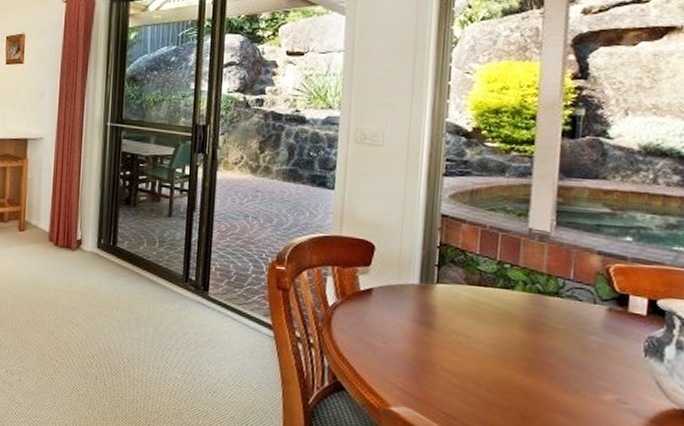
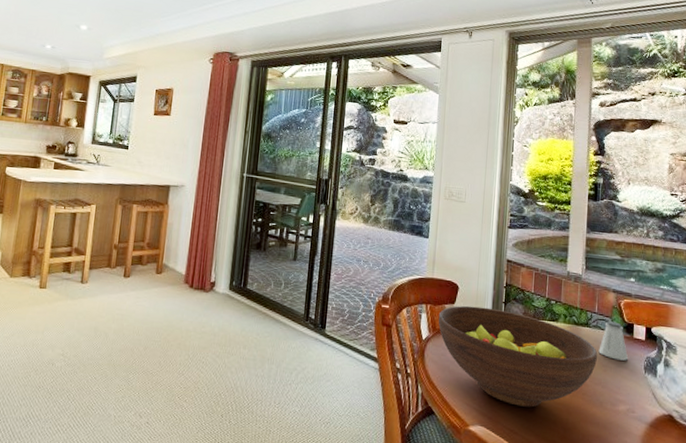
fruit bowl: none [348,268,572,390] -> present [438,305,597,408]
saltshaker: none [574,290,619,340] -> present [598,321,628,361]

